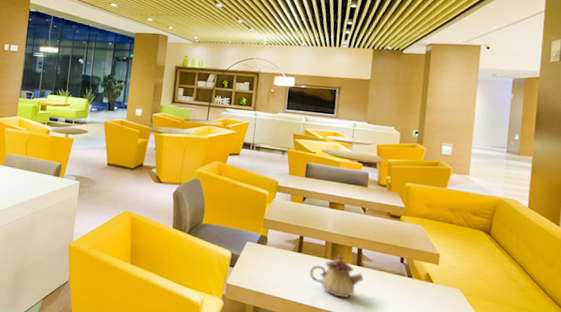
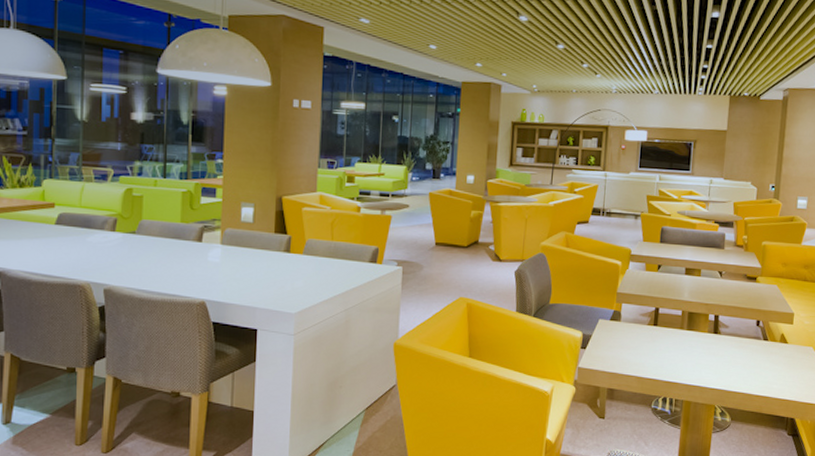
teapot: present [309,255,364,298] -> none [665,325,720,369]

